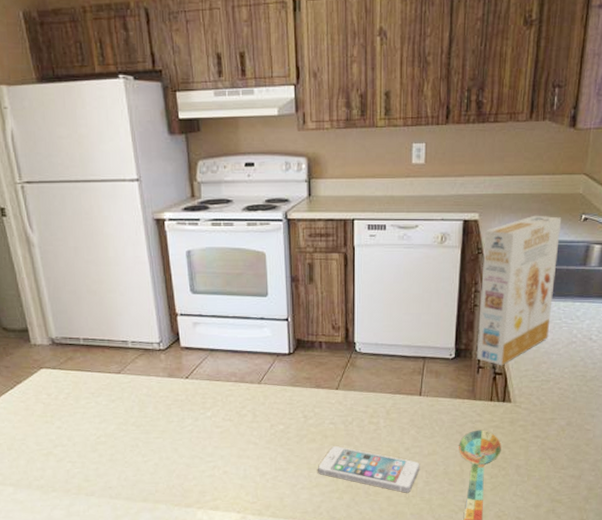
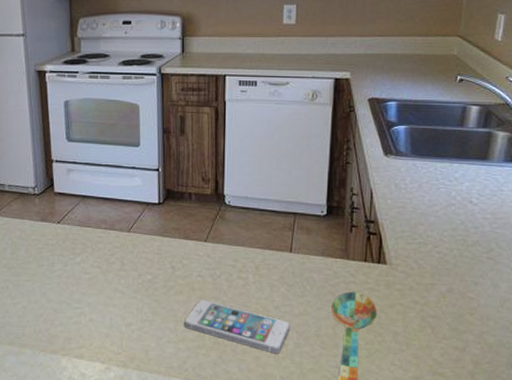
cereal box: present [476,215,562,366] -> none [349,75,436,226]

